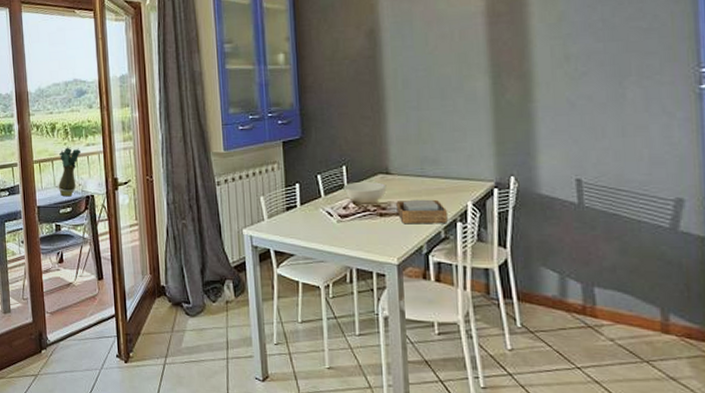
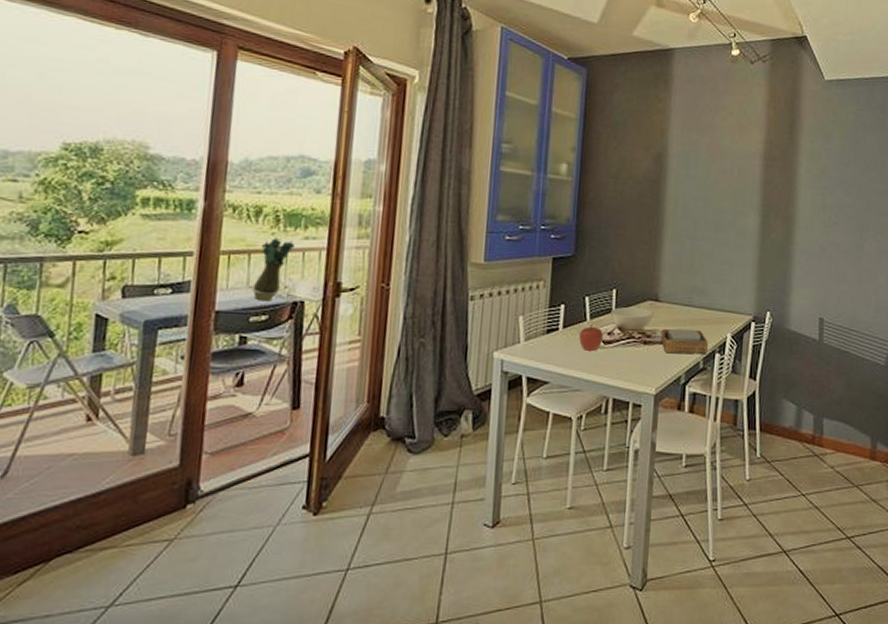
fruit: none [317,201,339,225] -> present [579,325,603,351]

